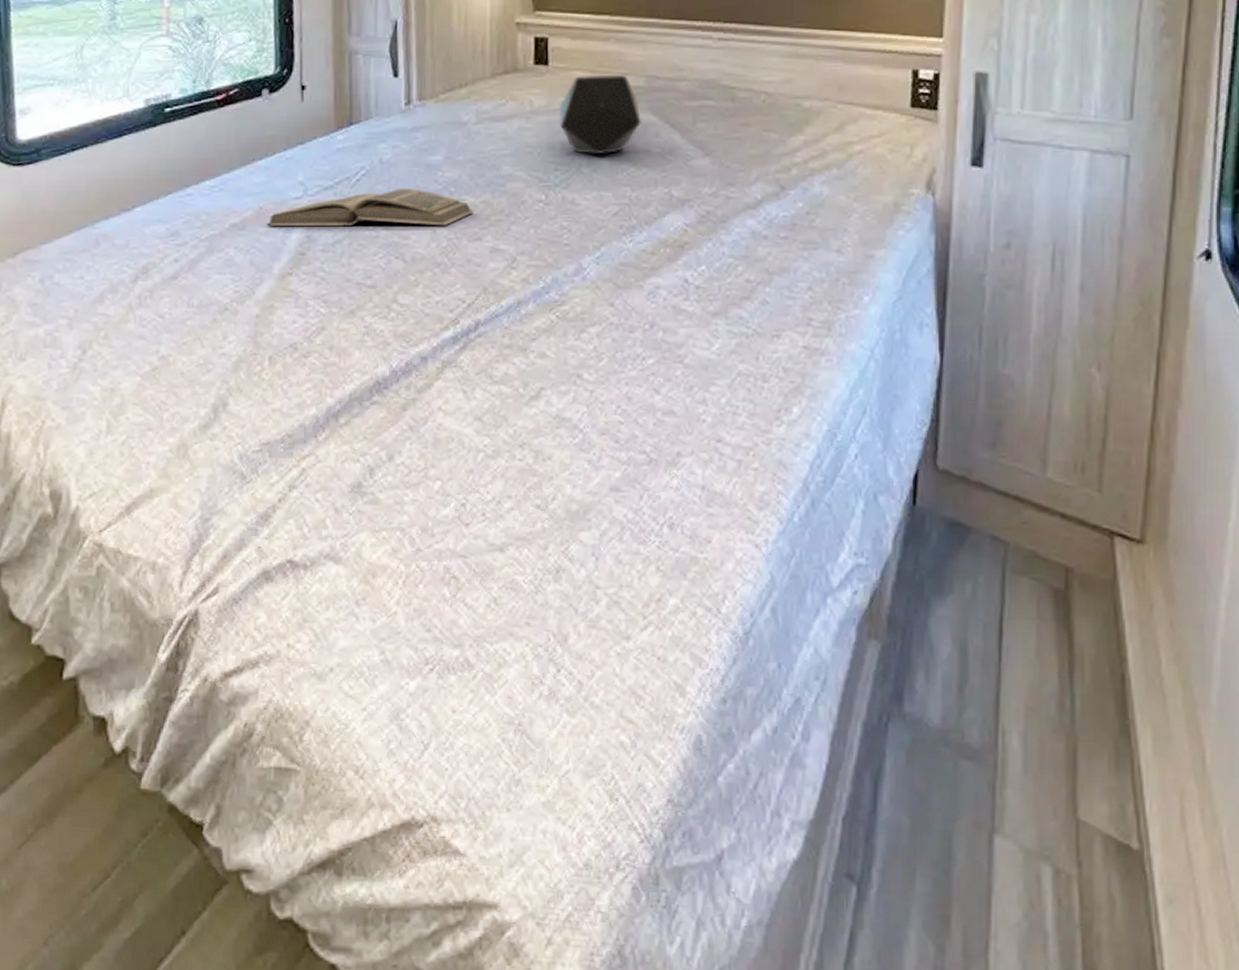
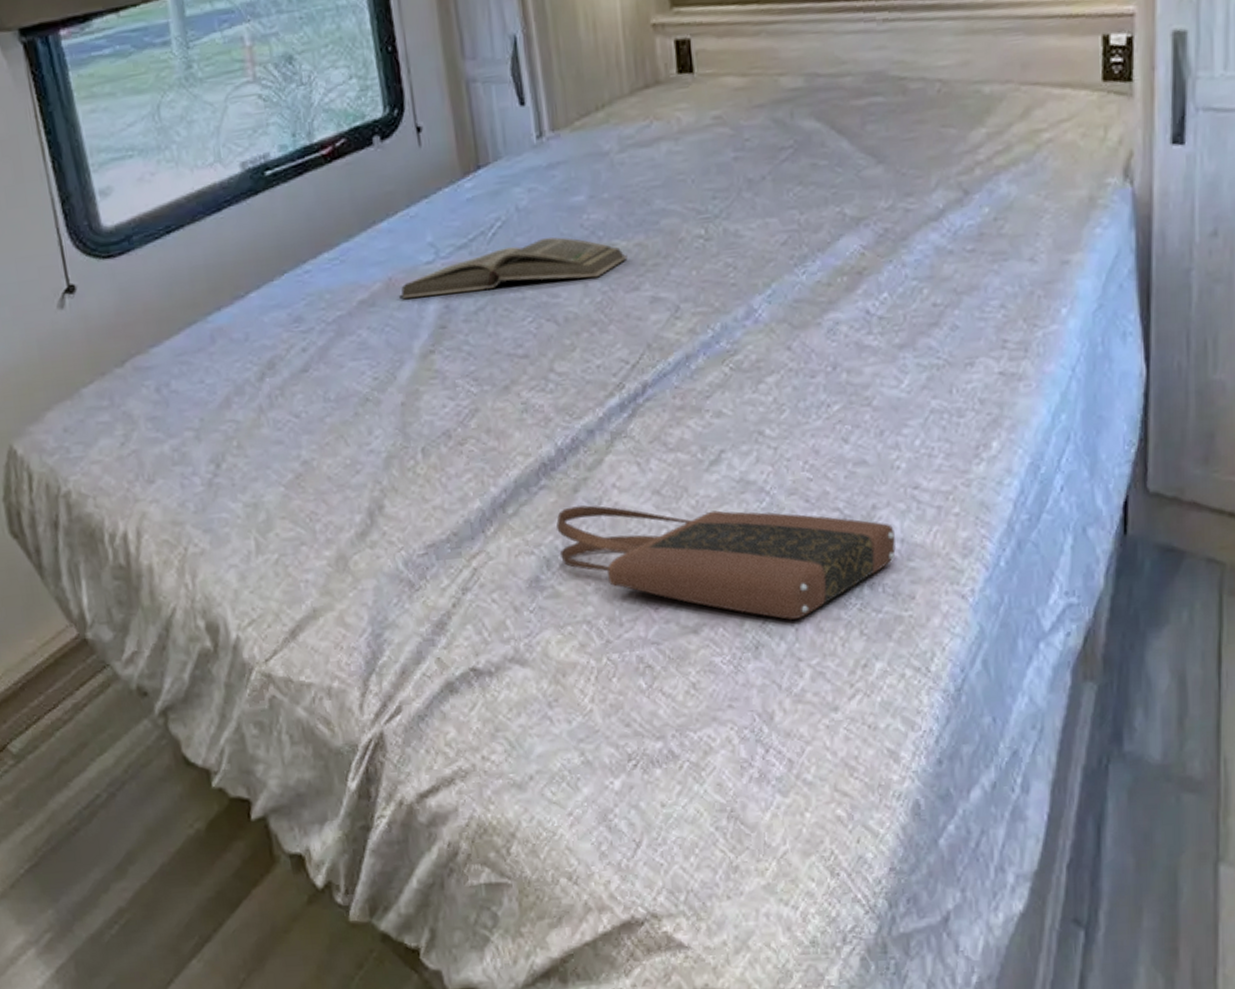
tote bag: none [383,423,696,549] -> present [556,505,896,620]
decorative tray: present [559,74,642,154] -> none [710,76,805,176]

